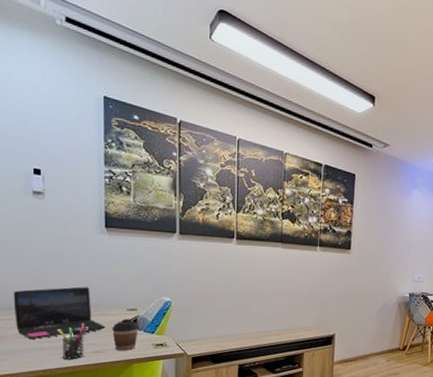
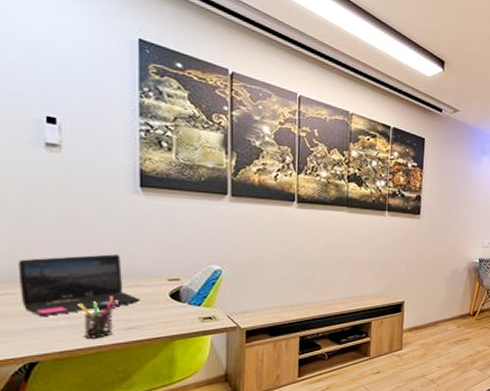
coffee cup: present [112,318,138,351] -> none [149,290,182,327]

